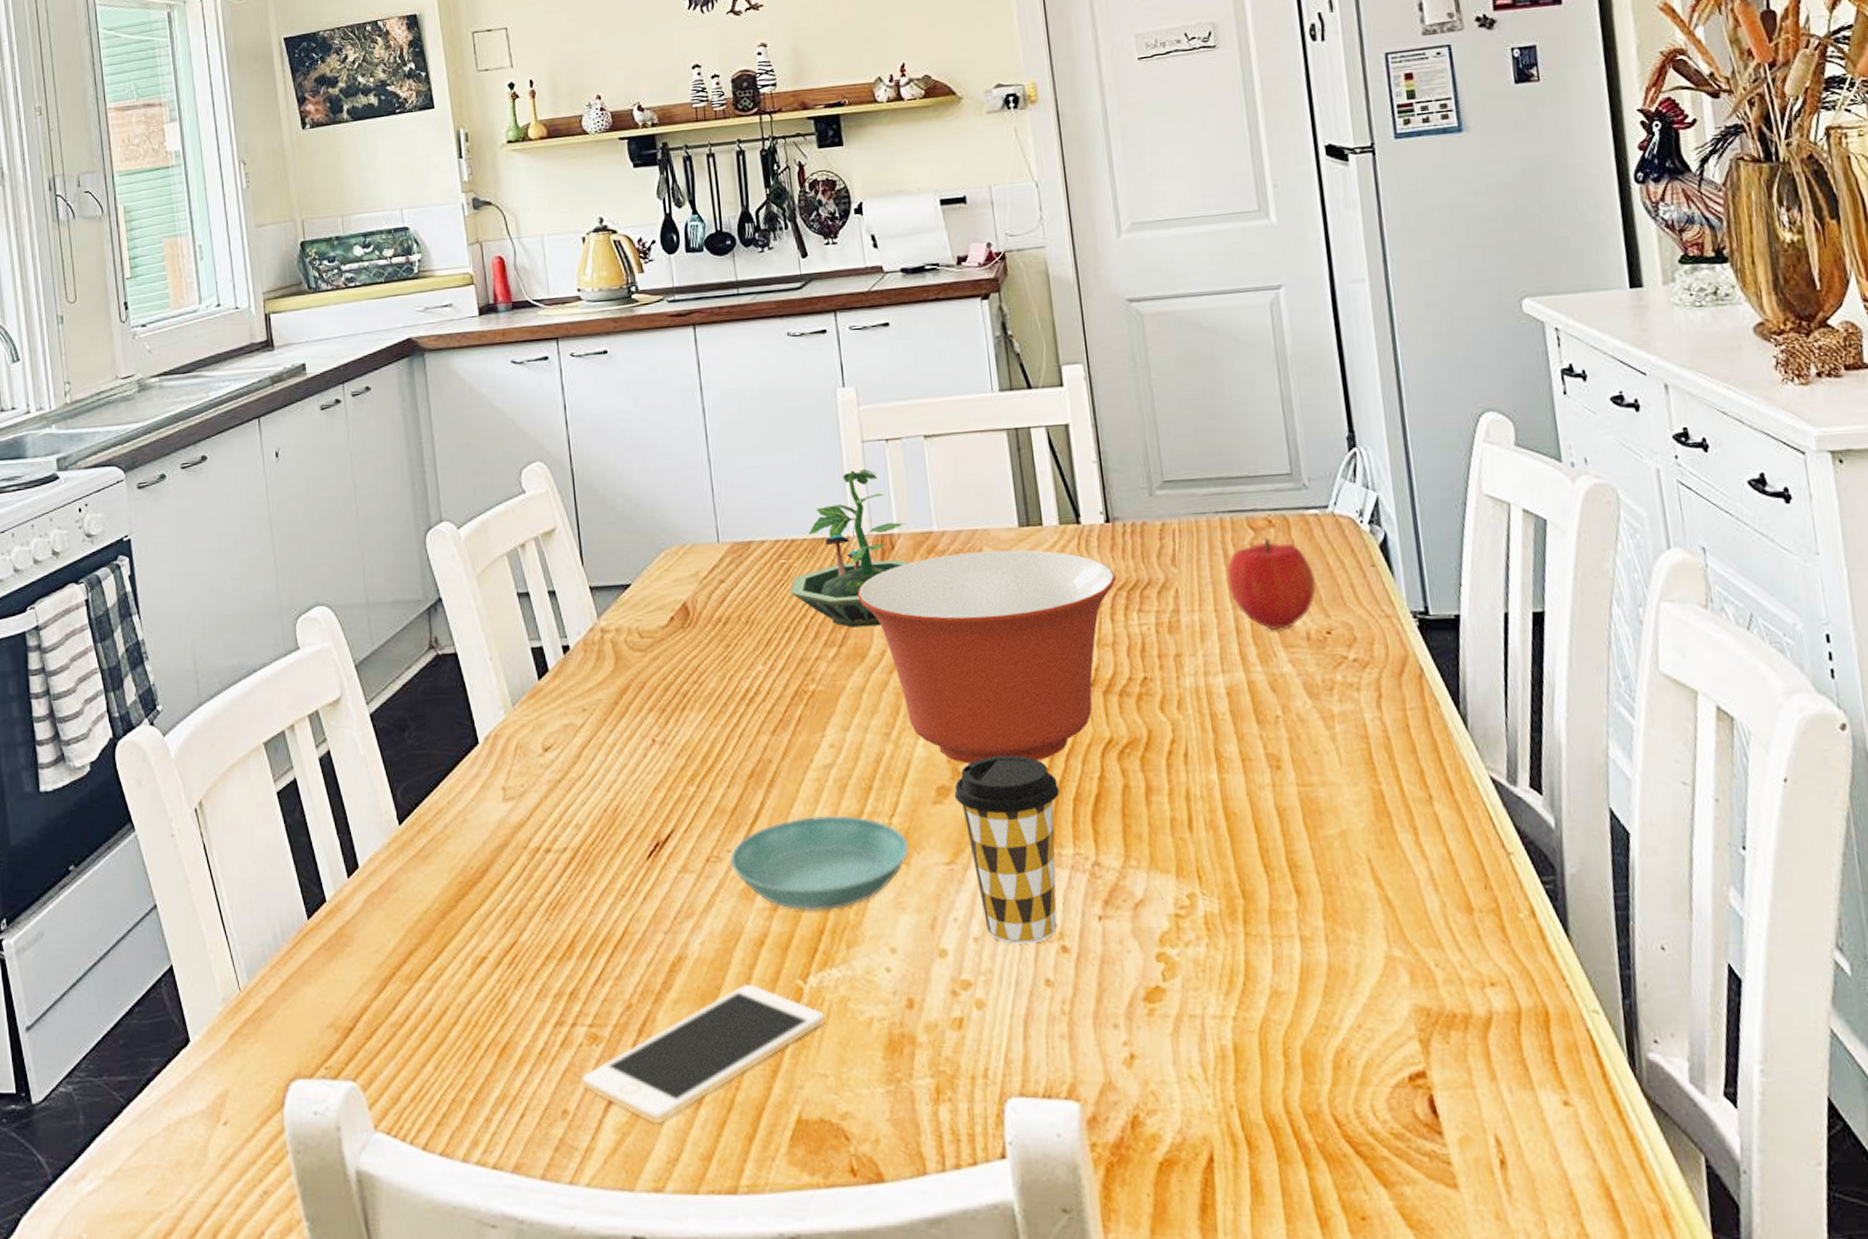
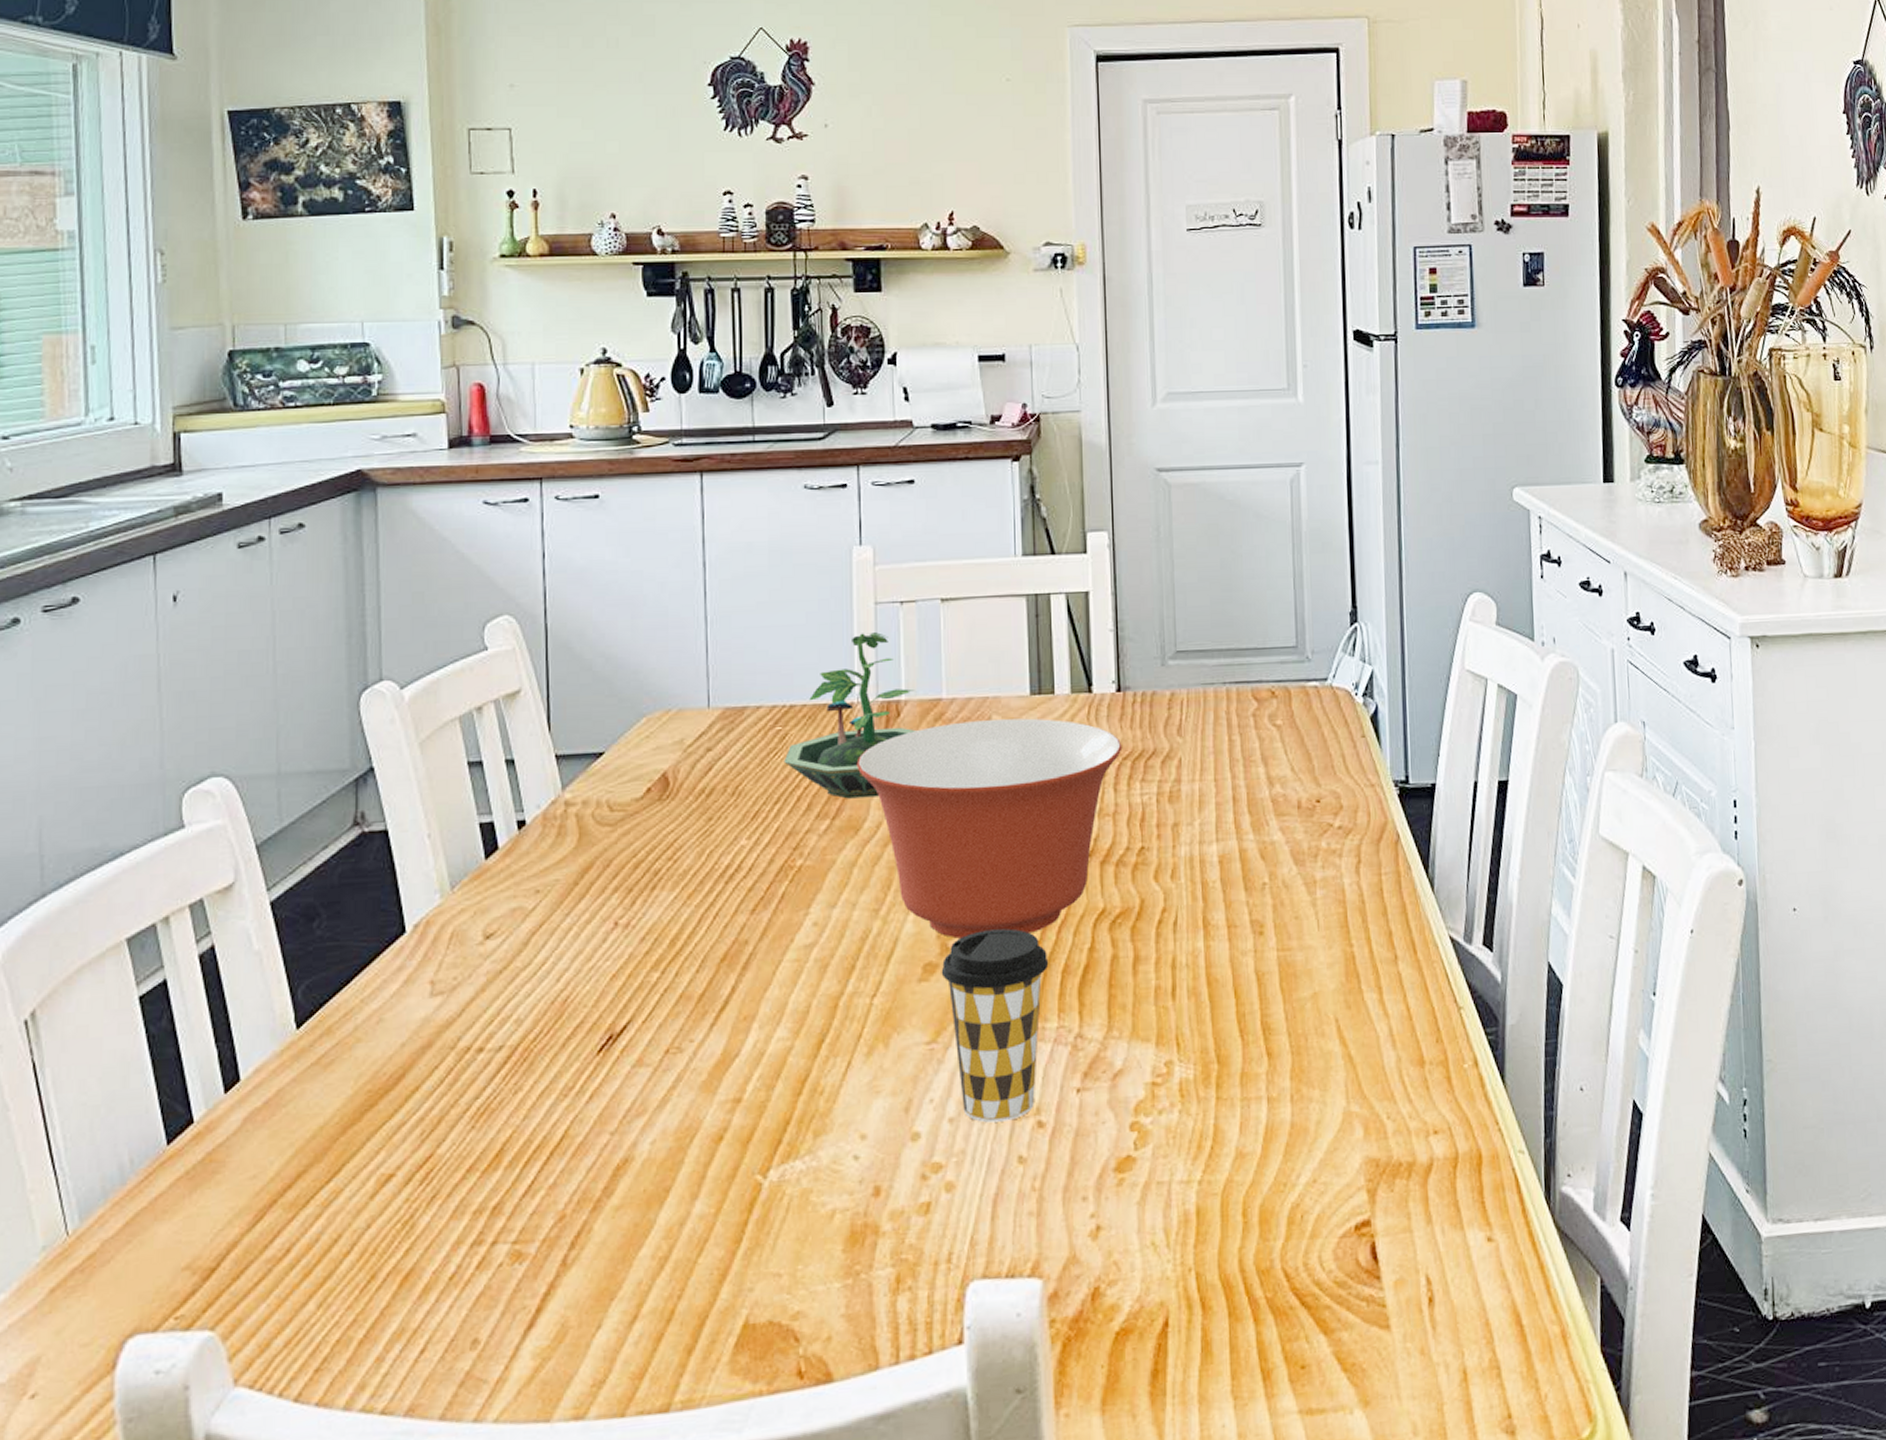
cell phone: present [582,984,826,1123] -> none [499,1183,784,1344]
saucer: present [730,814,909,912] -> none [692,997,889,1102]
fruit: present [1227,537,1316,631] -> none [1229,708,1311,800]

